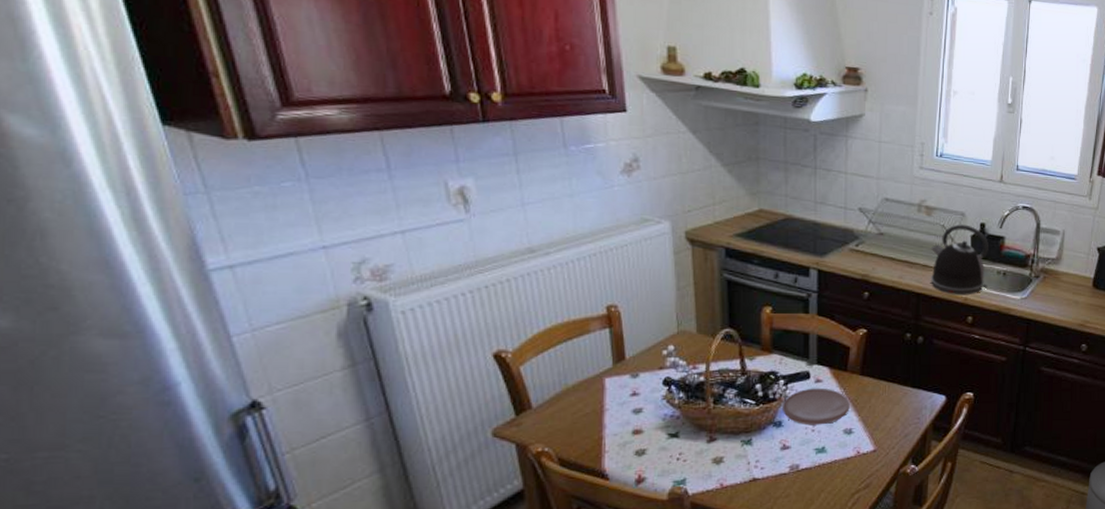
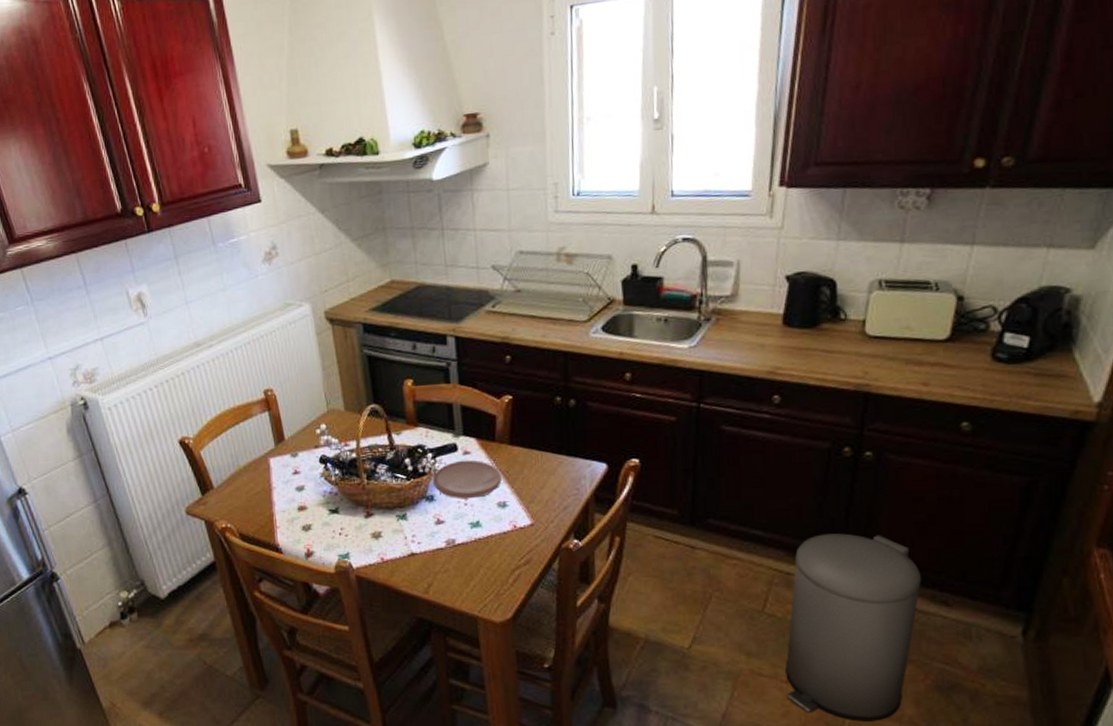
kettle: present [930,224,988,296] -> none [575,268,646,351]

